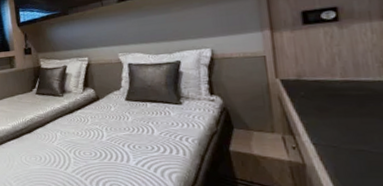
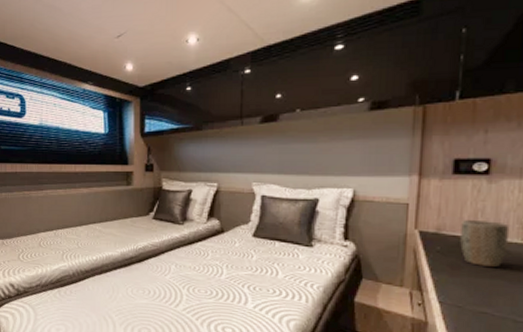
plant pot: none [320,63,372,107] -> present [460,220,510,268]

